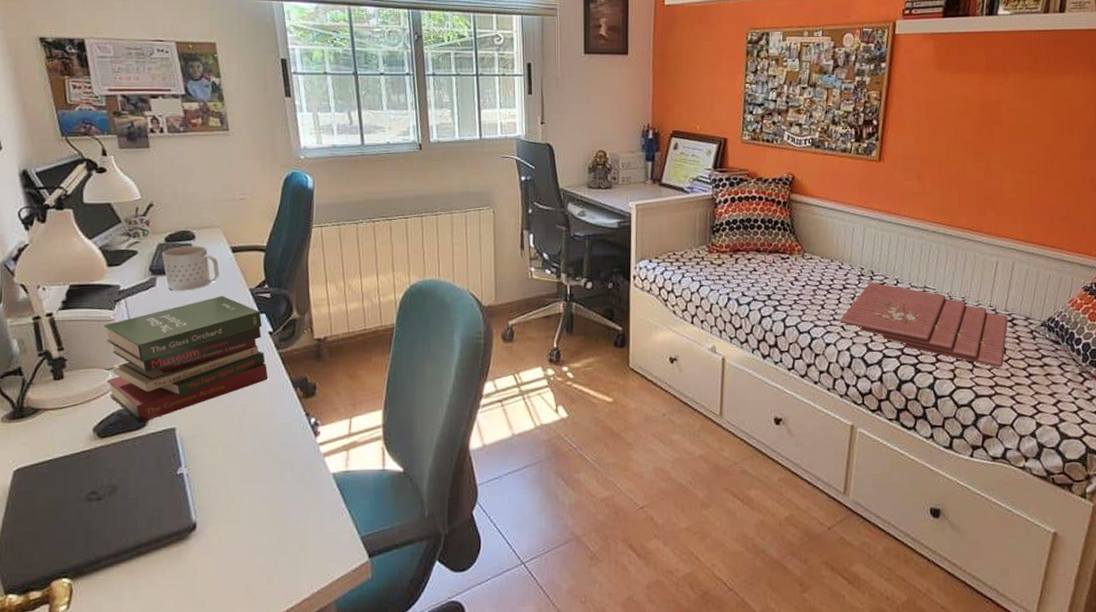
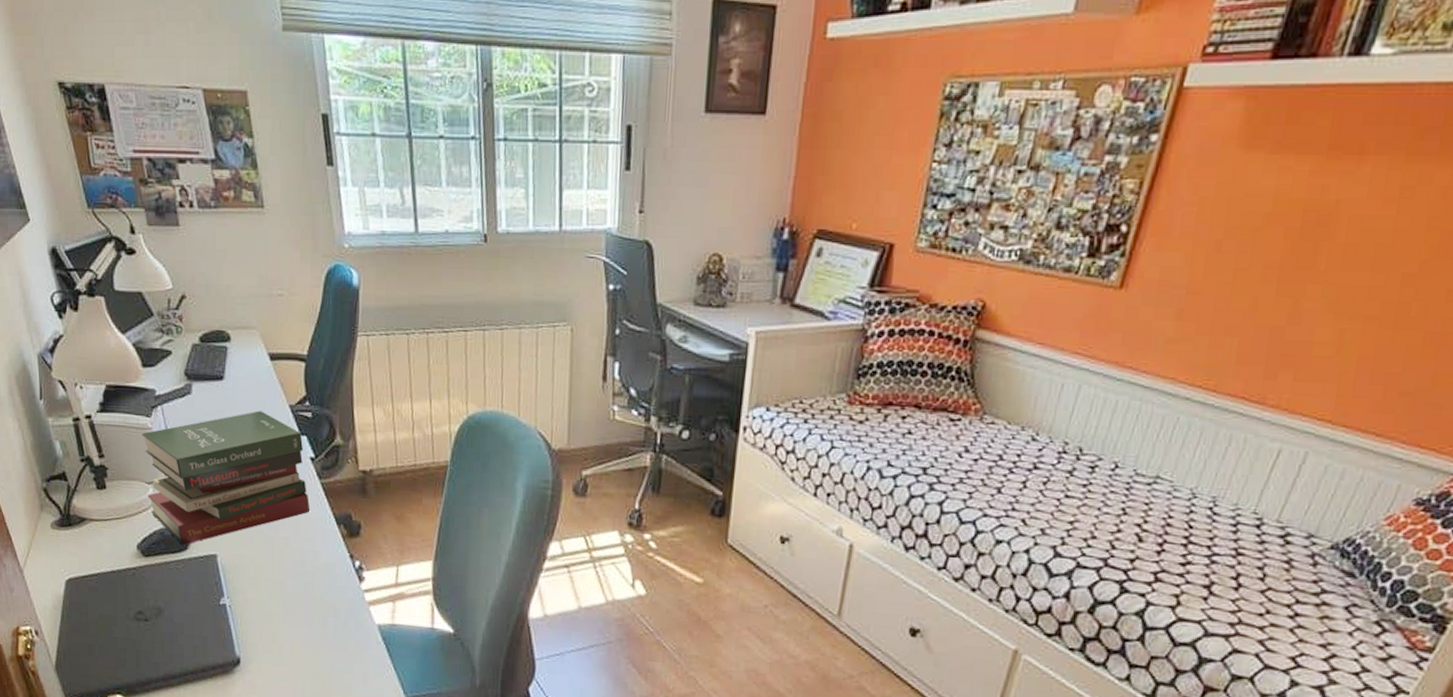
mug: present [161,246,220,291] -> none [196,349,257,402]
towel: present [839,283,1008,368] -> none [1020,464,1280,600]

